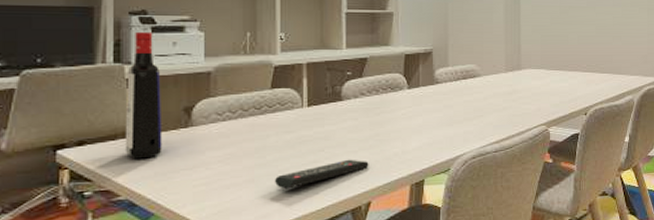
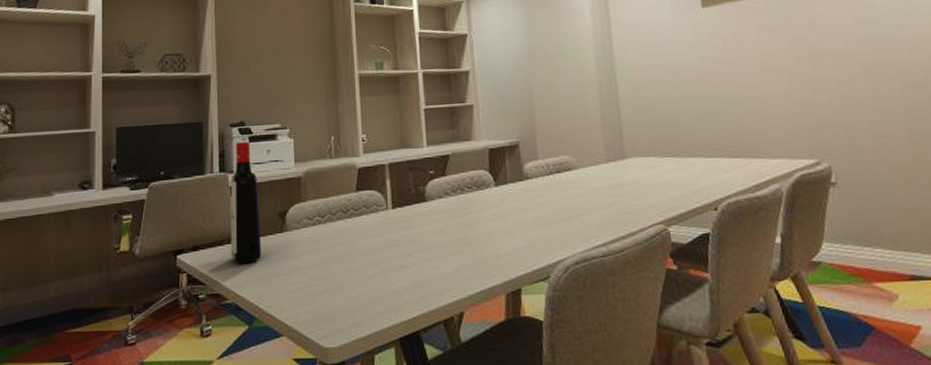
remote control: present [274,159,369,189] -> none [364,264,459,296]

